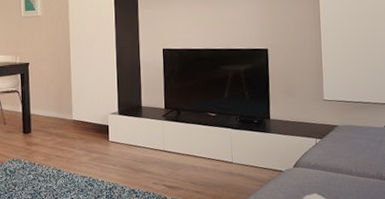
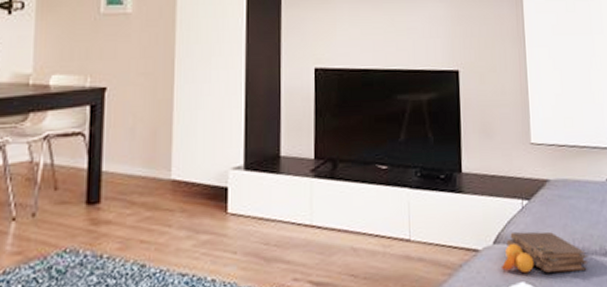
book: none [299,160,368,189] -> present [501,231,589,274]

